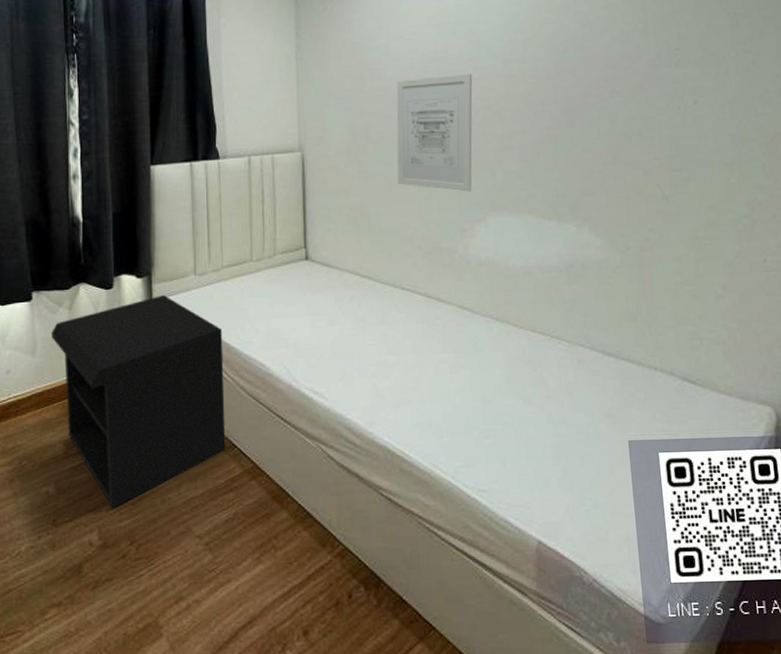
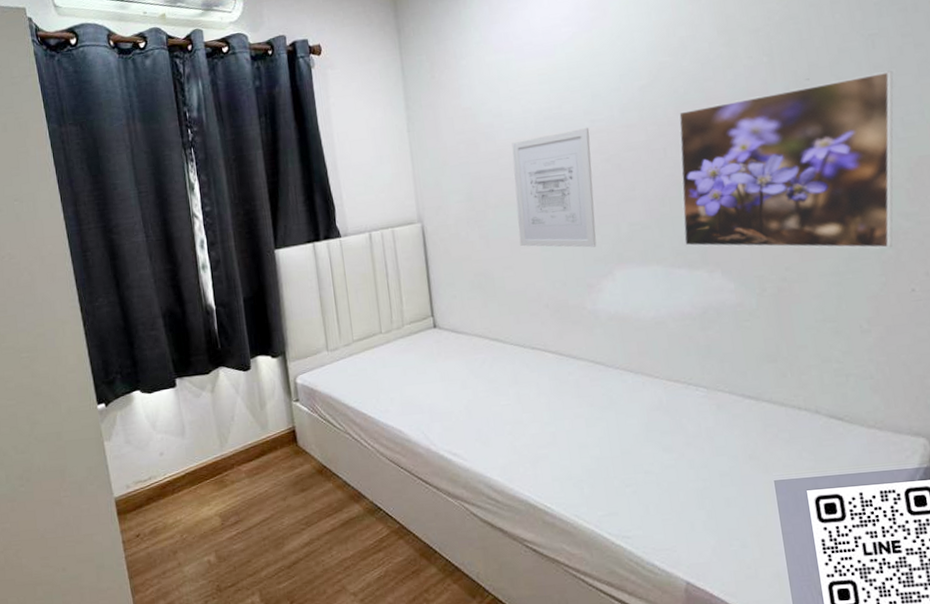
nightstand: present [51,294,226,509] -> none [197,371,372,573]
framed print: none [555,50,755,218] -> present [678,71,894,249]

